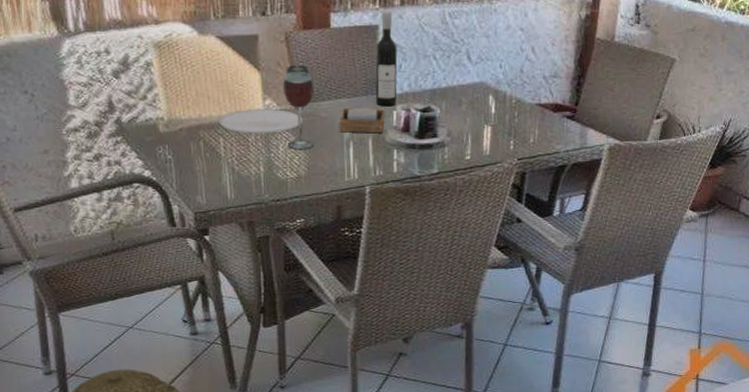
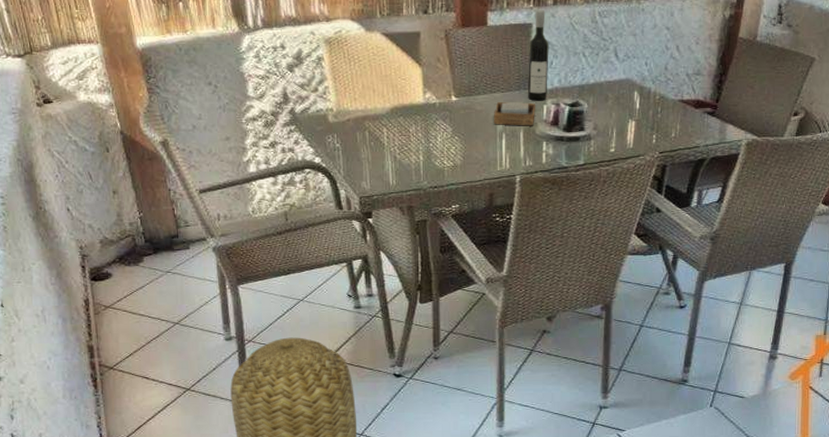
plate: present [220,109,303,134] -> none [384,102,460,125]
wineglass: present [282,65,315,149] -> none [441,61,471,140]

